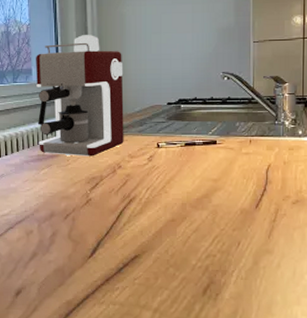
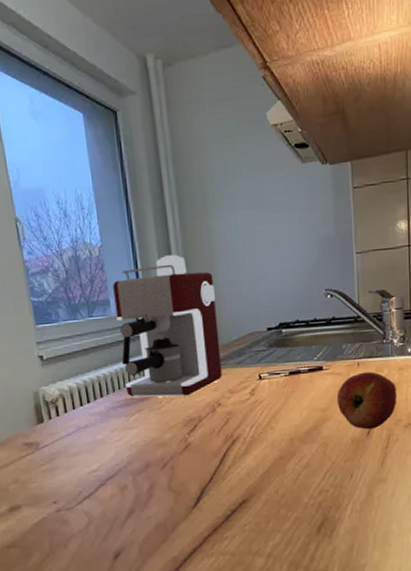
apple: none [228,149,287,203] -> present [336,371,397,430]

